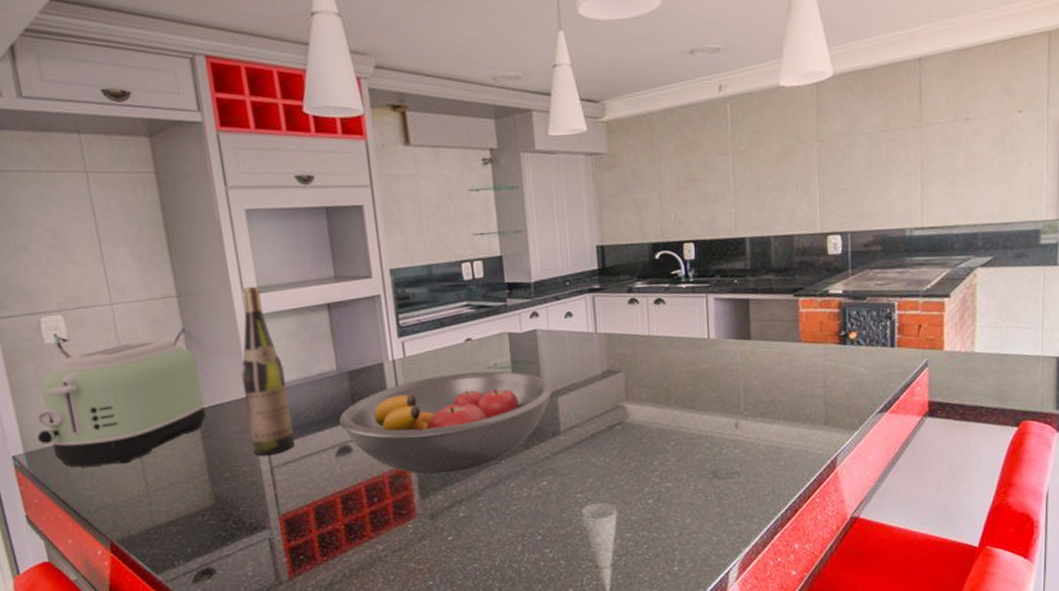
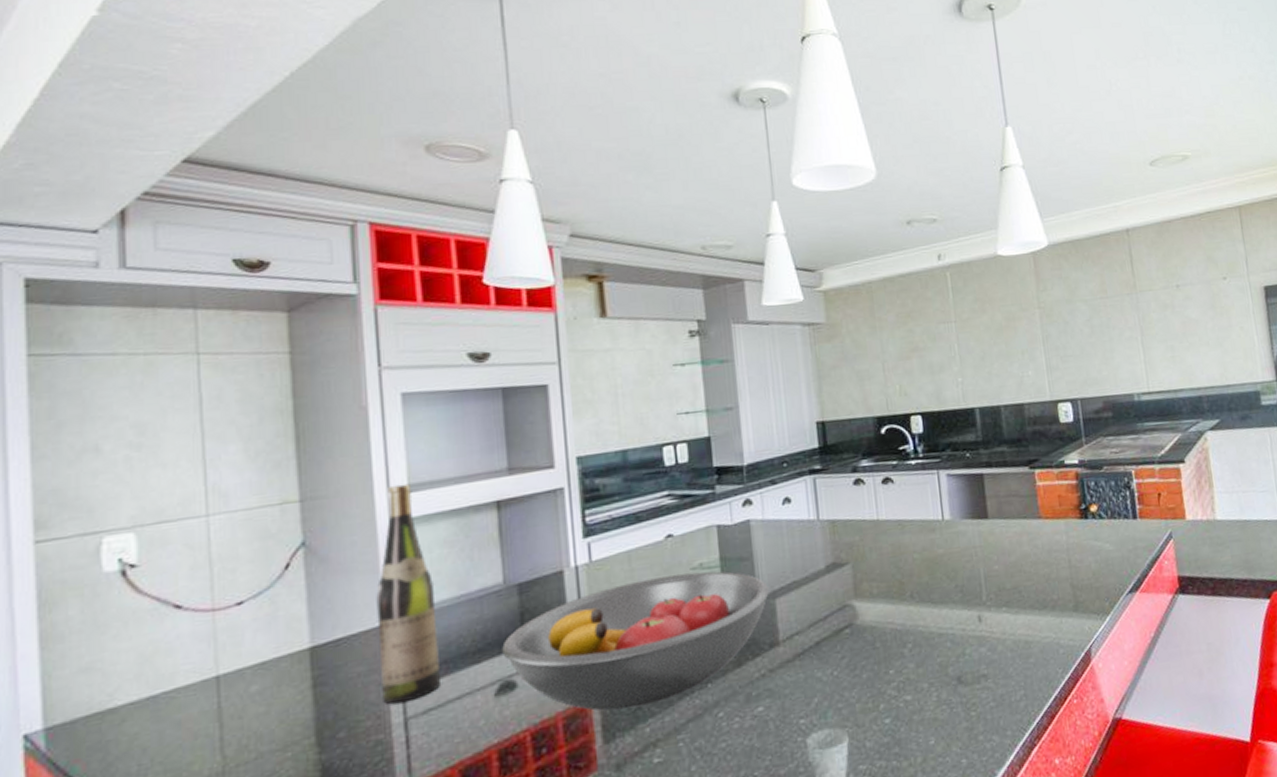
toaster: present [37,339,207,468] -> none [67,557,325,744]

